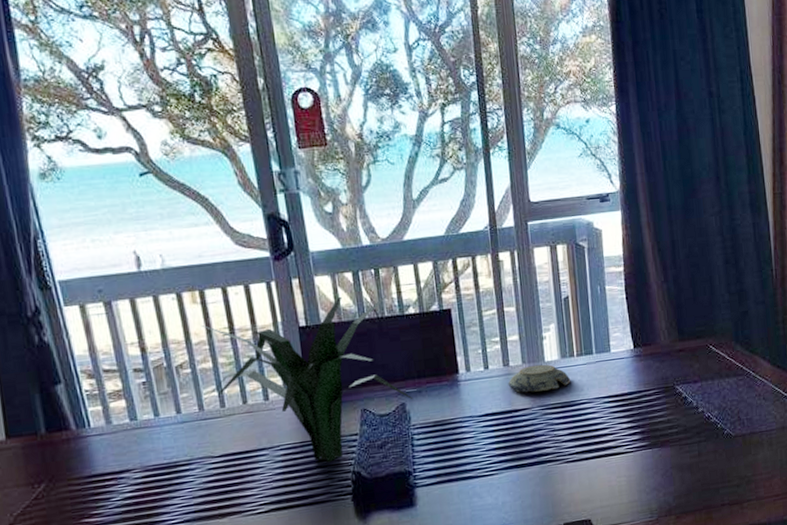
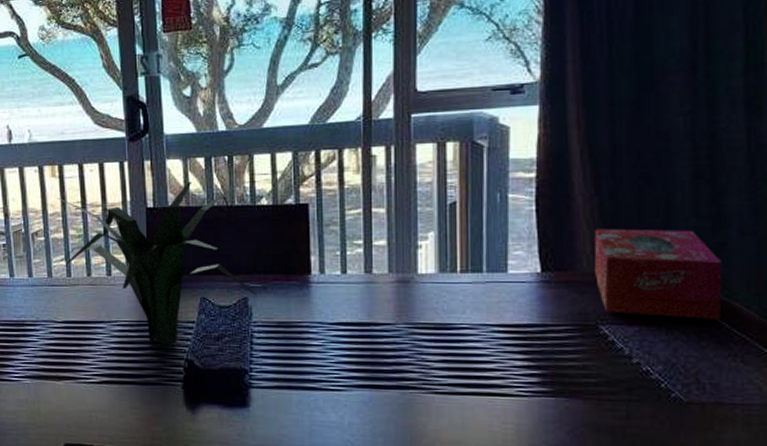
decorative bowl: present [508,364,571,393] -> none [368,276,450,307]
tissue box: none [666,304,749,375] -> present [595,228,722,319]

